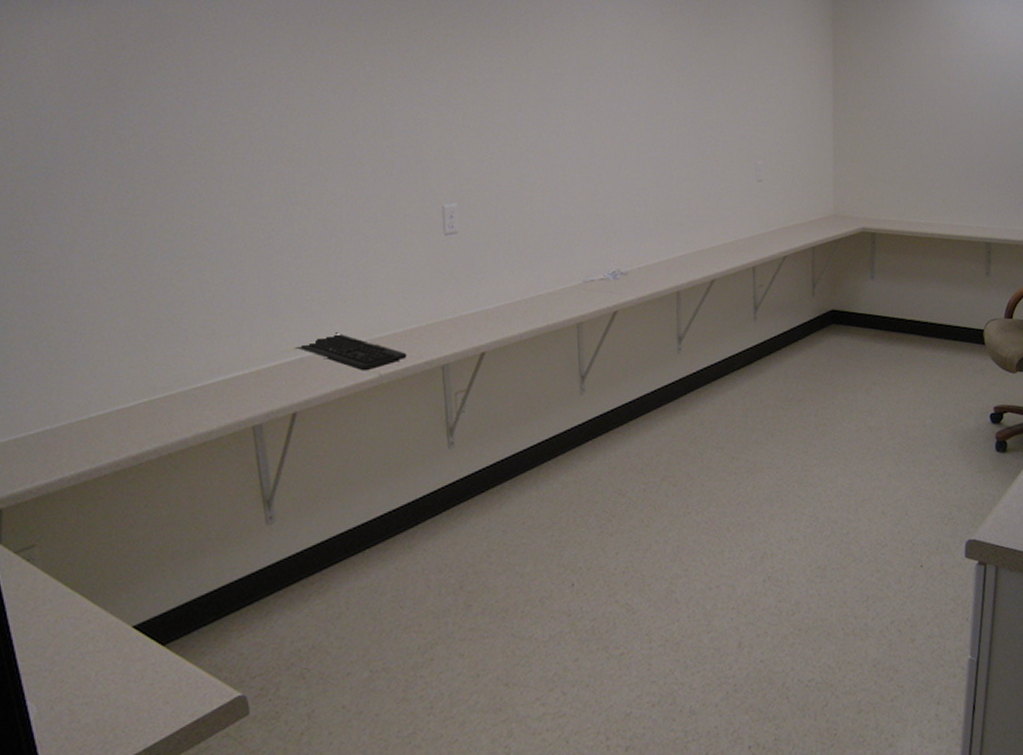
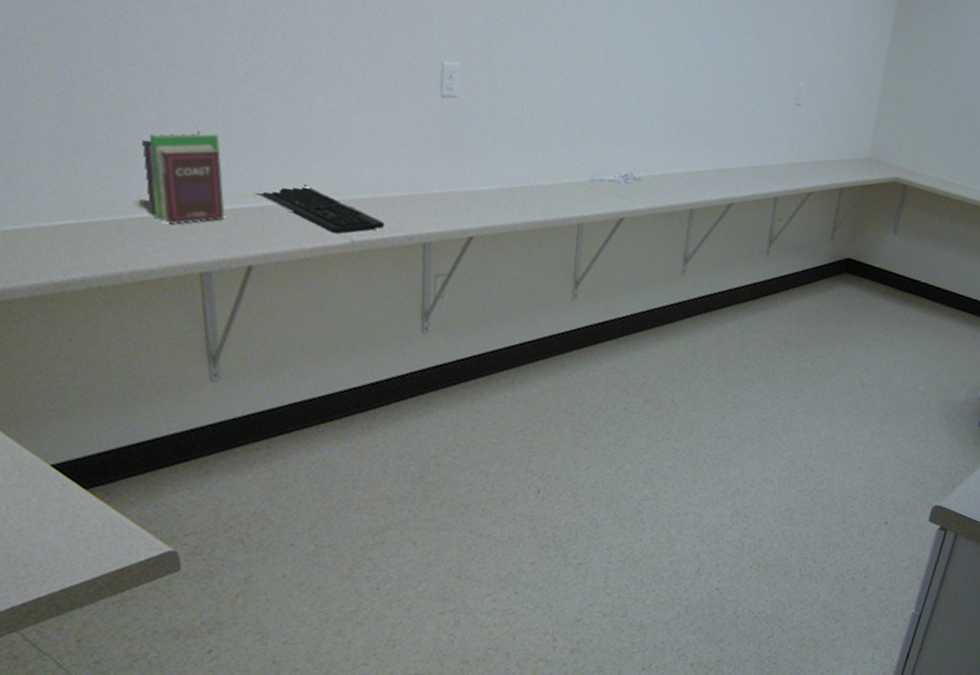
books: none [195,303,270,388] -> present [133,131,225,225]

